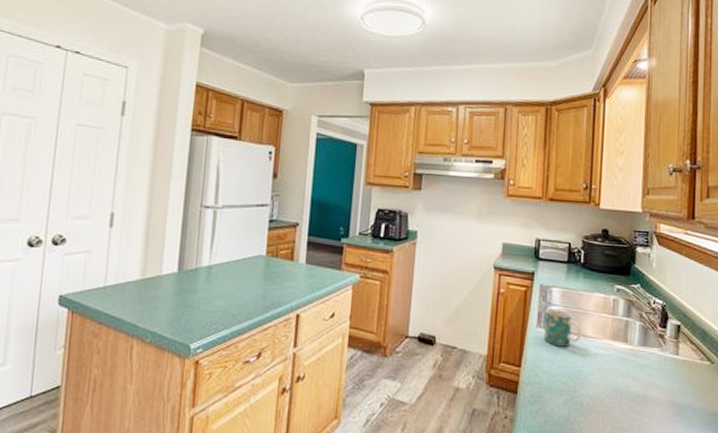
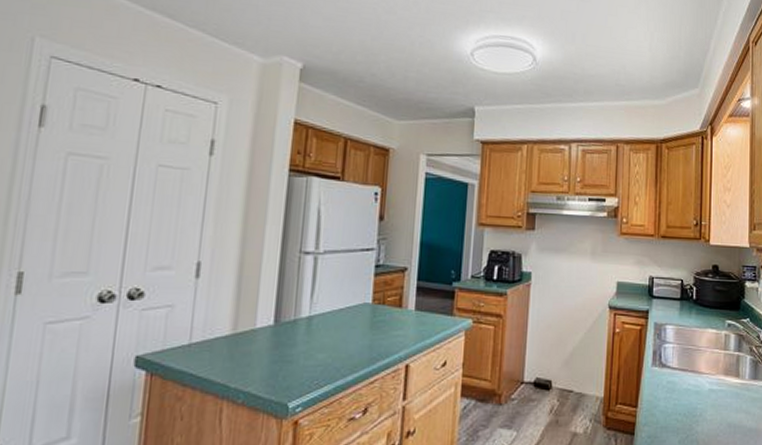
mug: present [543,308,582,347] -> none [659,346,696,385]

